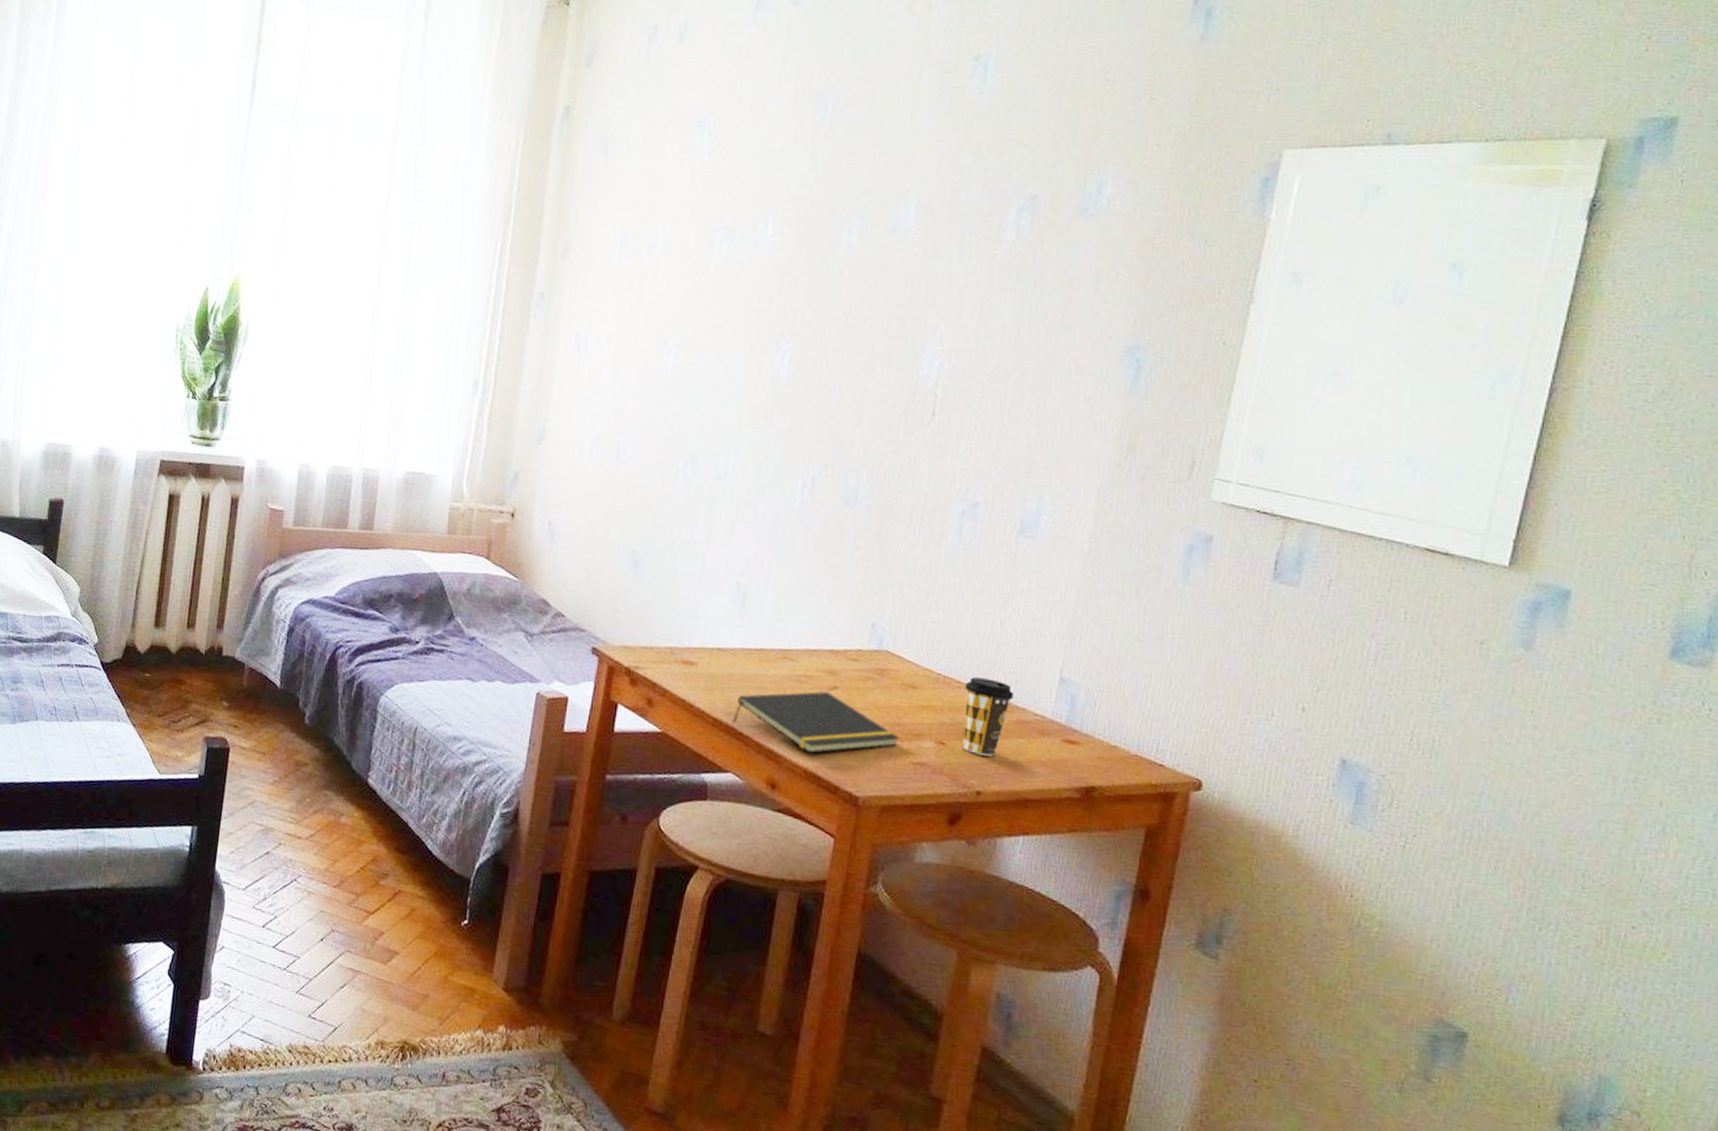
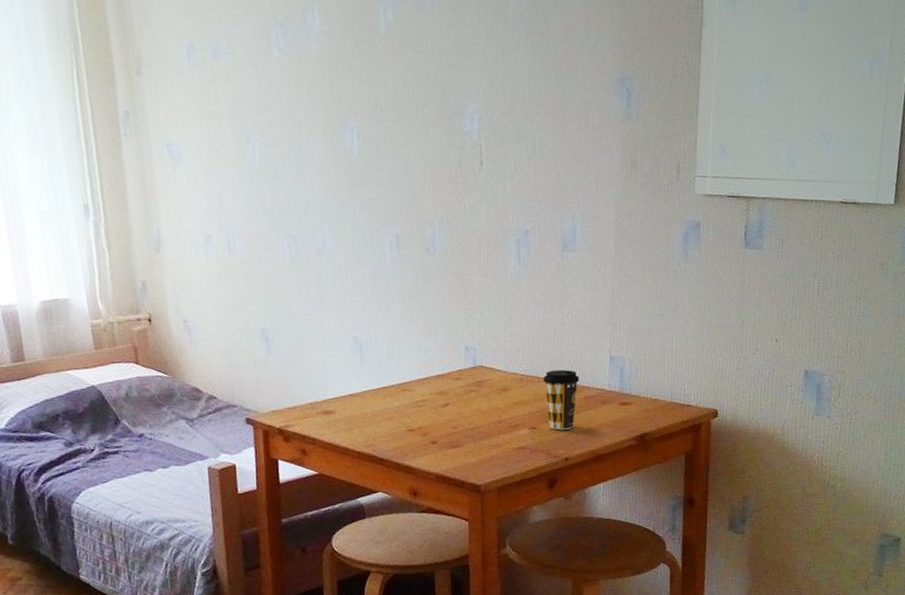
notepad: present [732,691,900,754] -> none [372,409,503,462]

